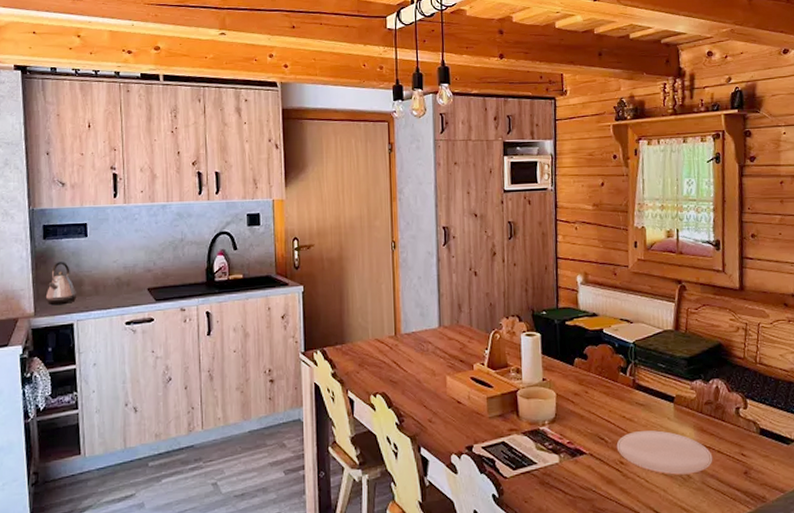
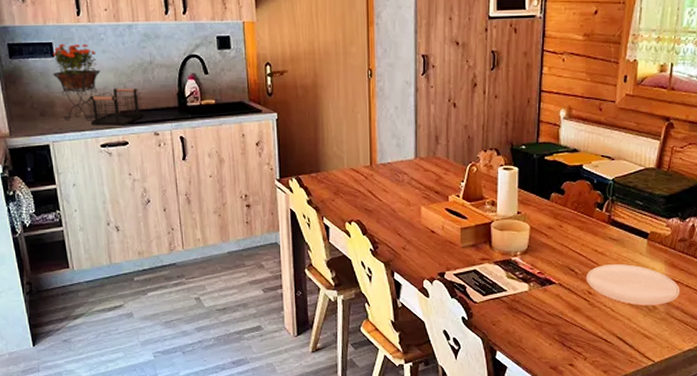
kettle: present [45,261,77,305] -> none [18,81,50,126]
potted flower: none [85,224,132,300] -> present [53,43,101,122]
dish rack: none [116,265,171,304] -> present [88,88,144,126]

